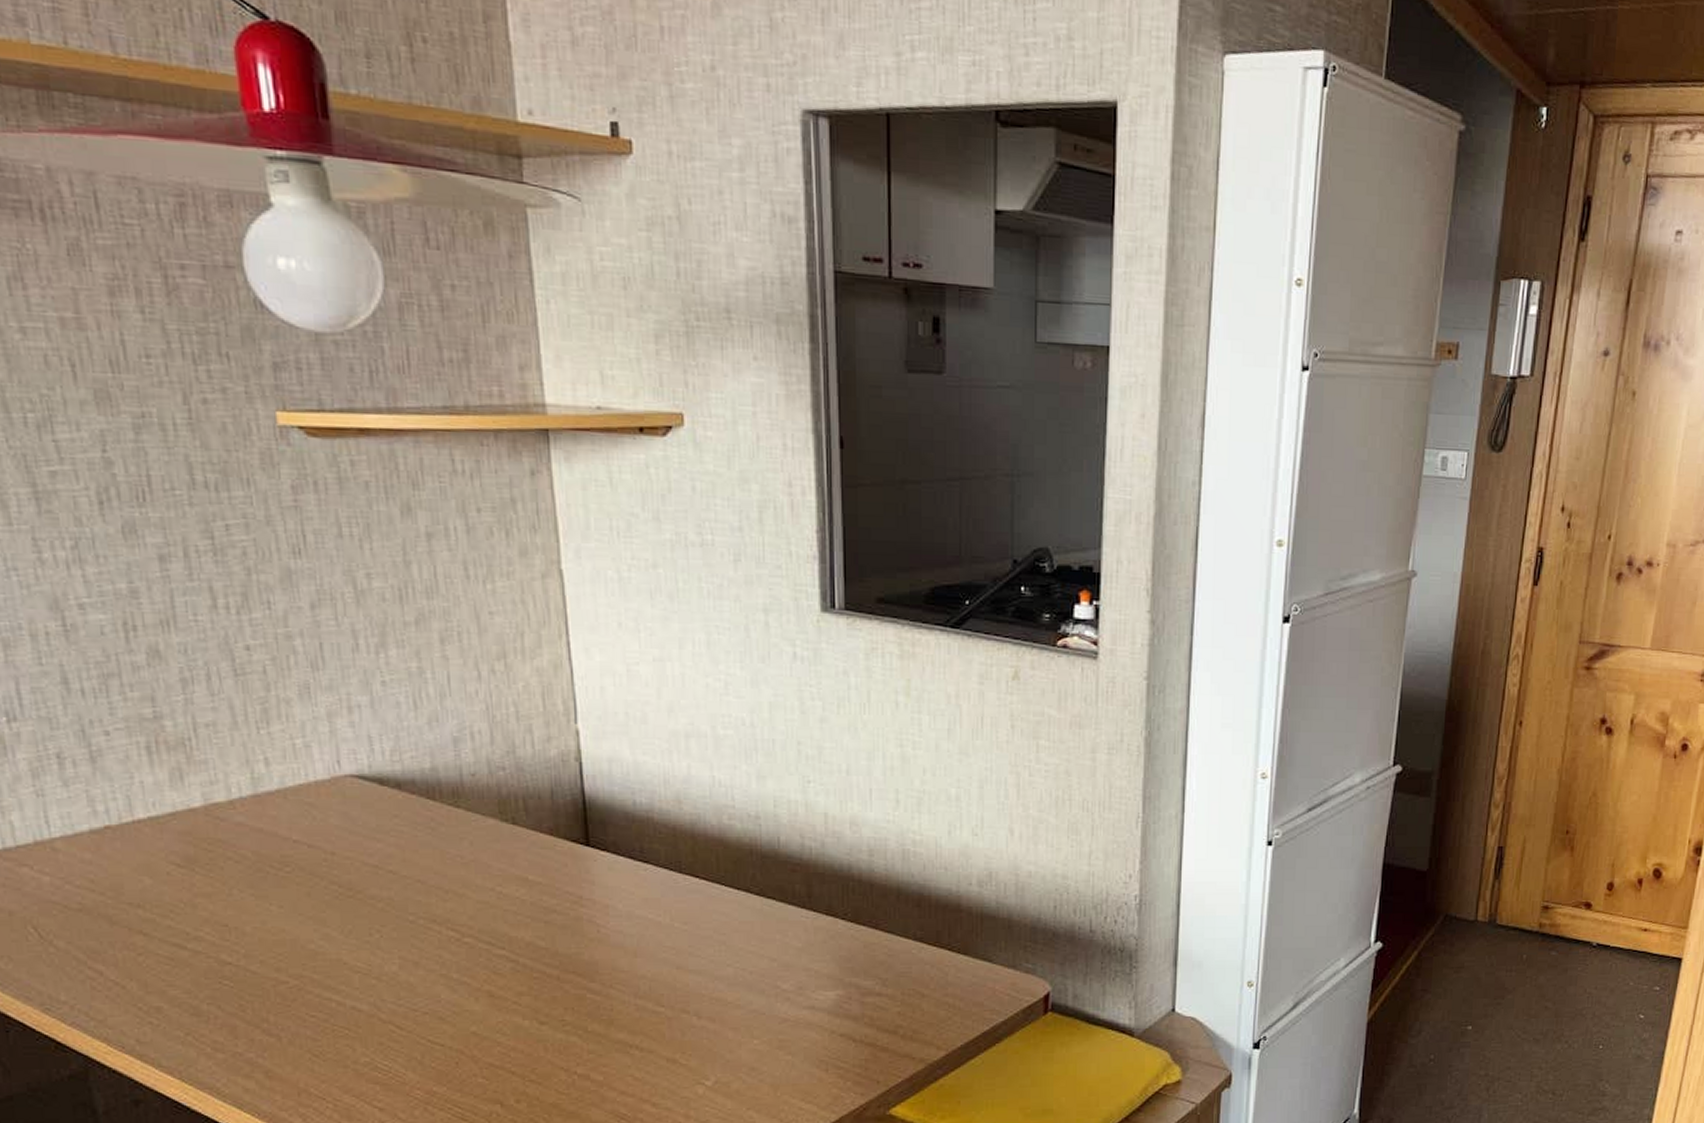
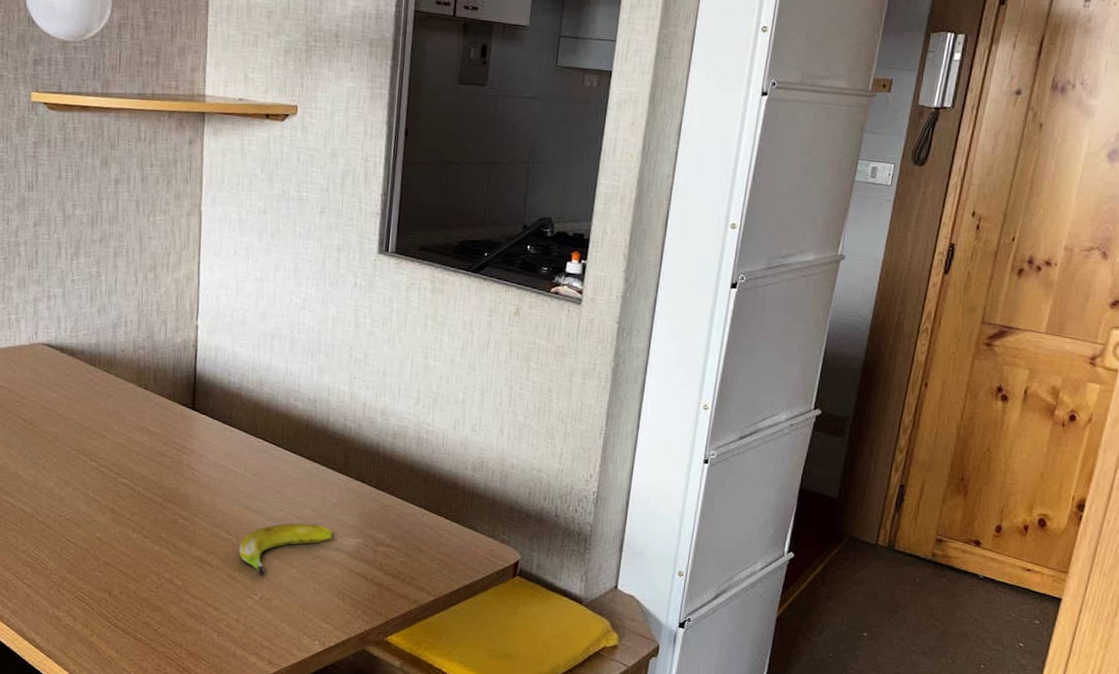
banana: none [676,978,804,1053] -> present [238,523,334,575]

